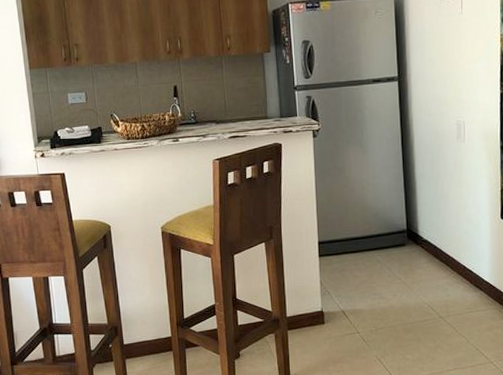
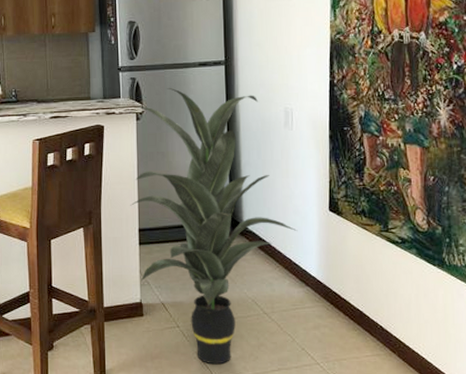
indoor plant: none [309,104,471,367] -> present [130,87,298,365]

